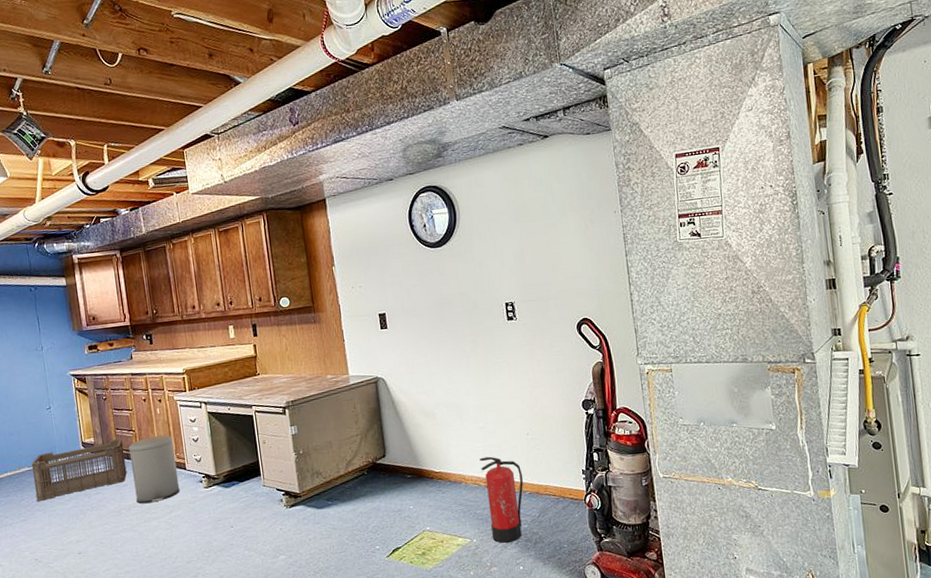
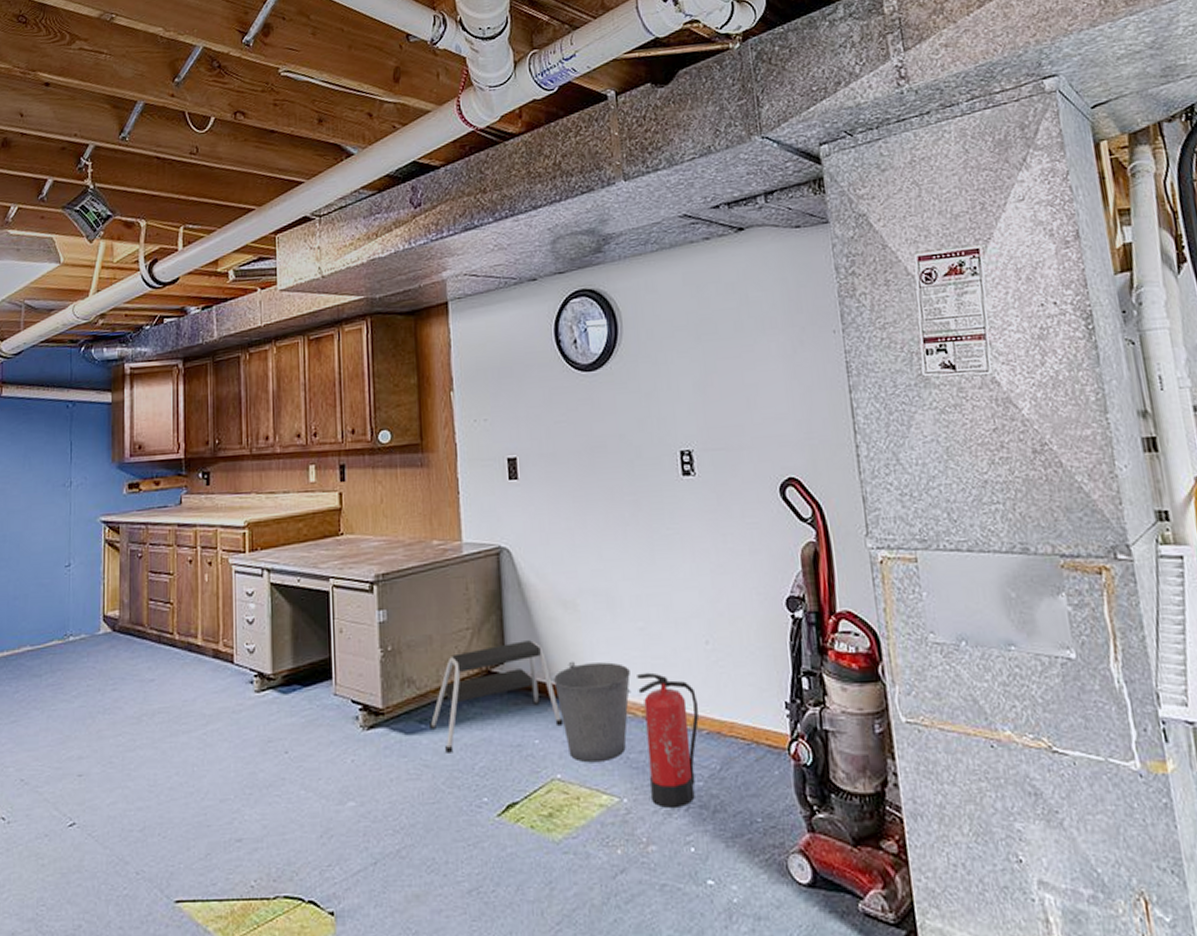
plastic crate: present [31,438,127,501] -> none [34,613,156,695]
pedal bin: present [128,435,180,504] -> none [162,612,222,710]
step stool: none [334,440,430,519] -> present [430,640,564,753]
bucket: none [421,451,476,518] -> present [554,661,632,763]

